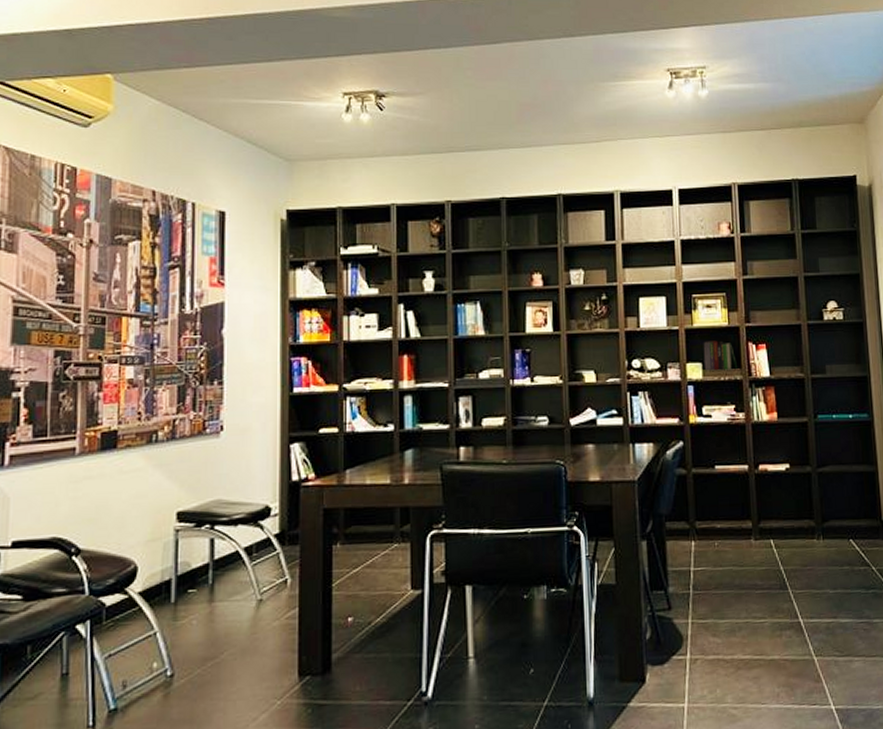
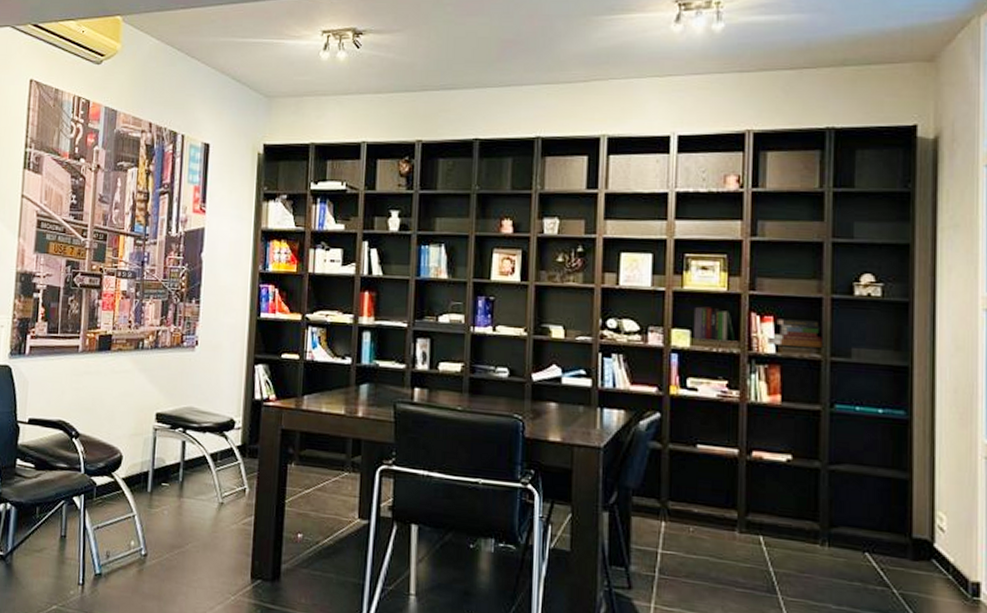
books: none [763,345,805,369] -> present [767,318,824,348]

